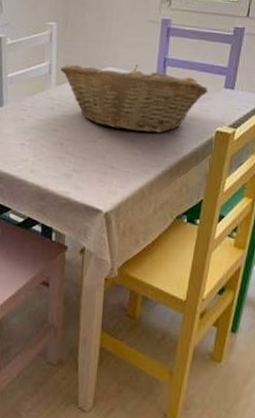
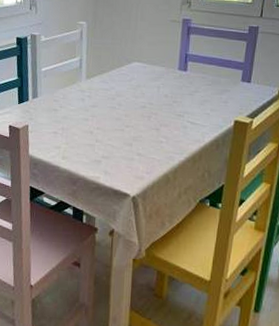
fruit basket: present [60,64,209,133] -> none [89,60,227,123]

